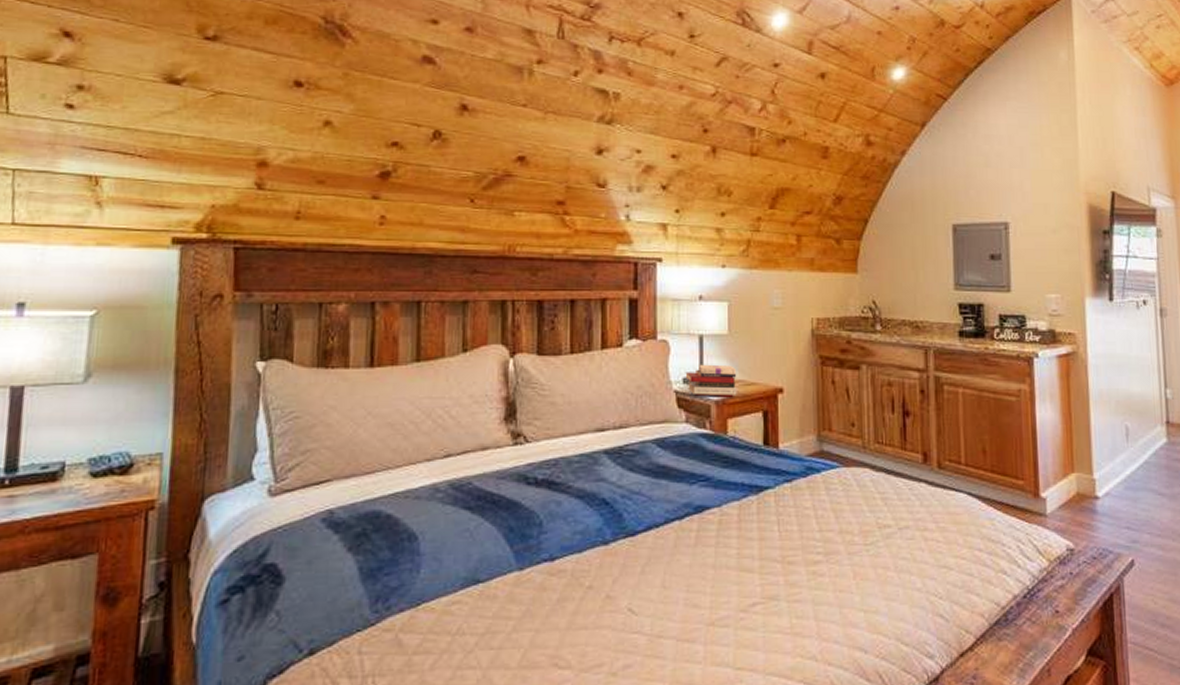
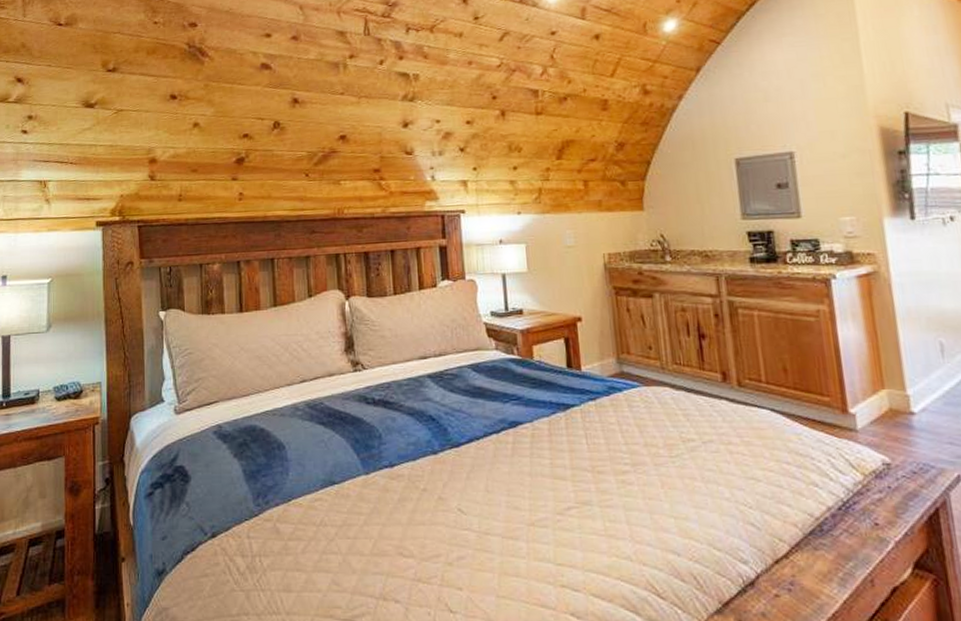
books: present [685,364,737,397] -> none [492,298,540,327]

